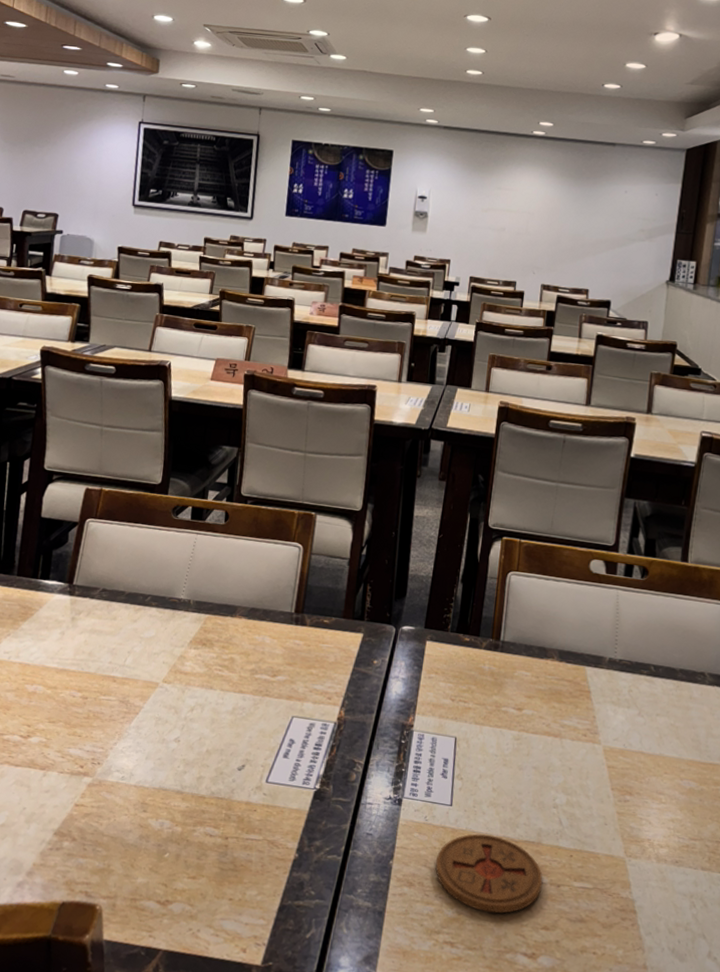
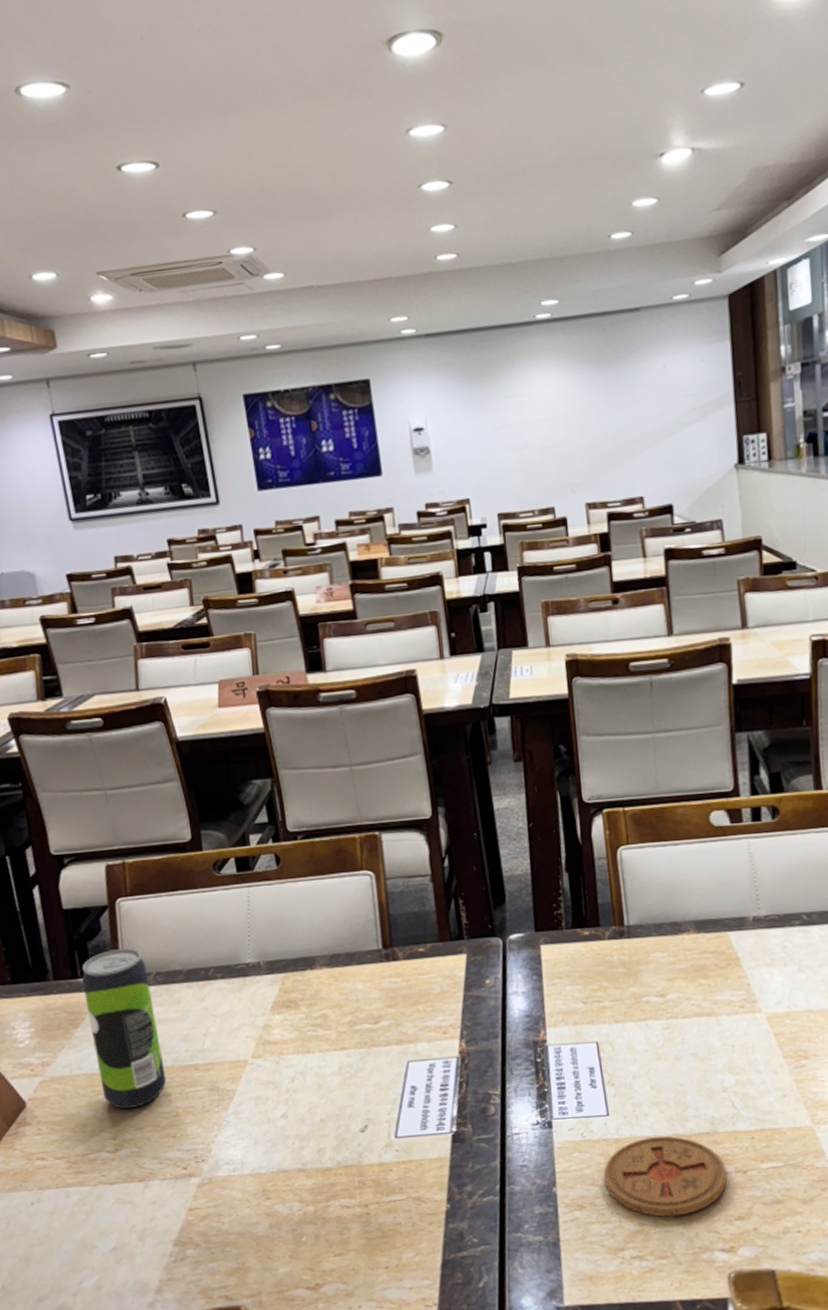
beverage can: none [31,560,96,703] -> present [82,948,167,1109]

